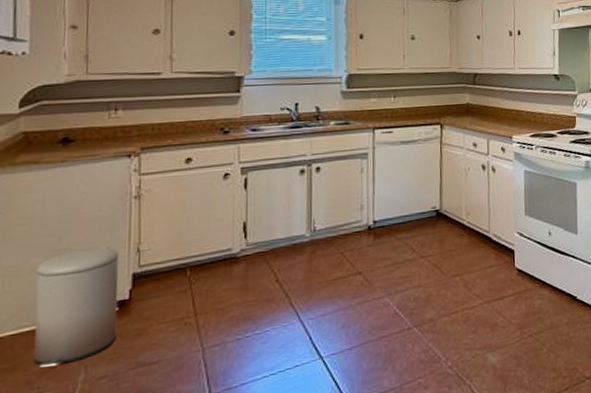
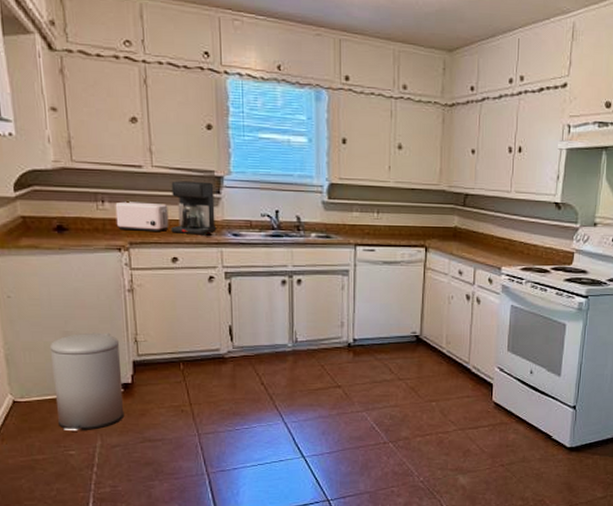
toaster: none [128,107,185,136] -> present [115,201,169,233]
coffee maker: none [186,82,234,134] -> present [171,181,216,235]

